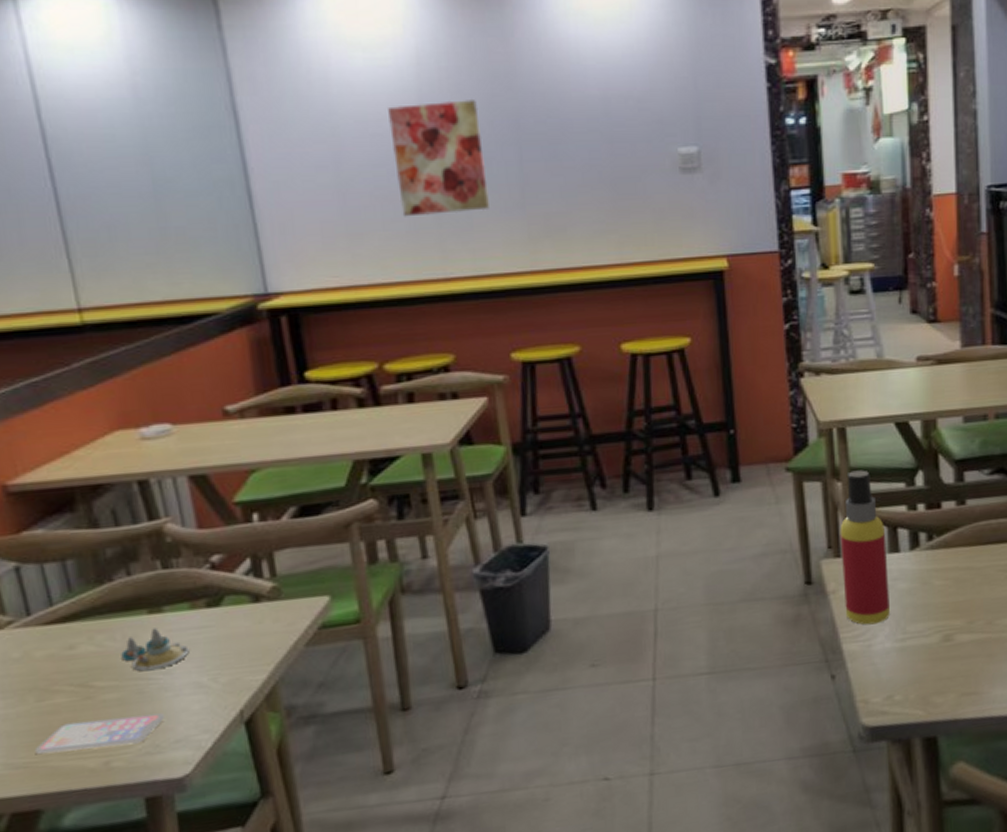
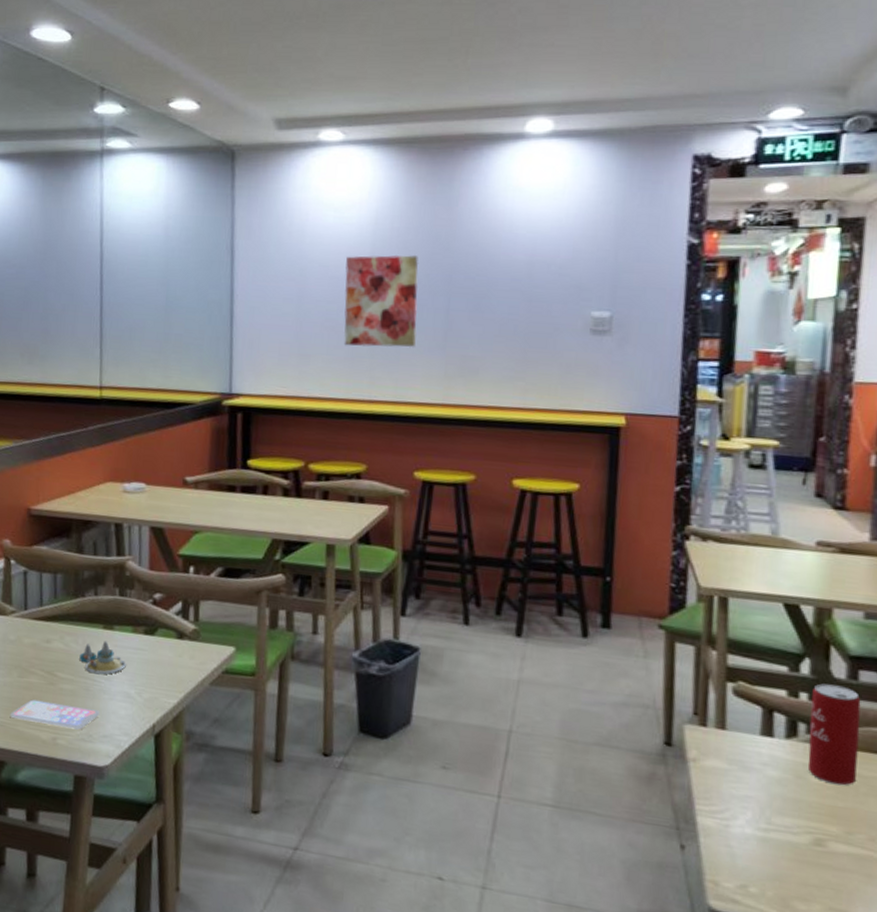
spray bottle: present [840,470,891,625] -> none [704,642,760,806]
beverage can: none [928,490,971,583] -> present [807,683,861,786]

